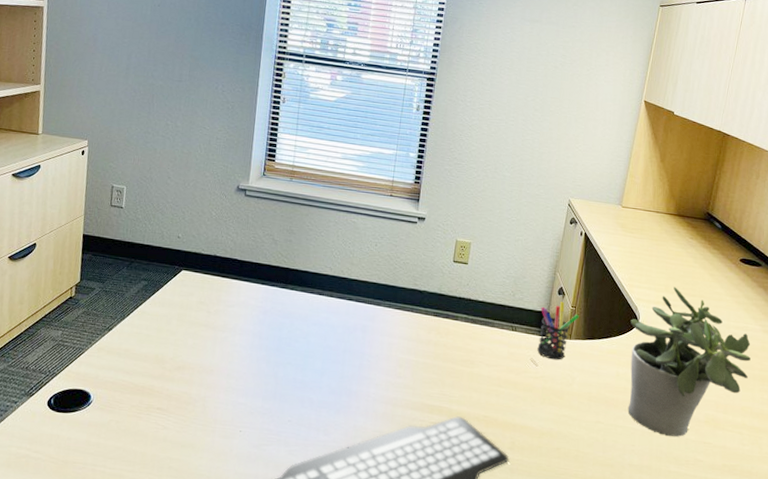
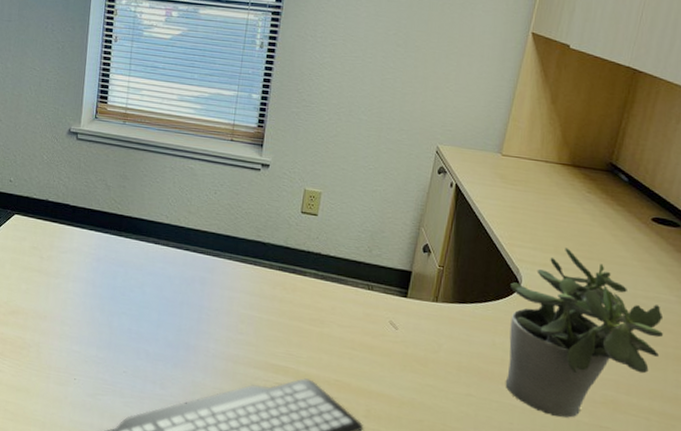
pen holder: present [537,302,579,360] -> none [397,260,448,325]

